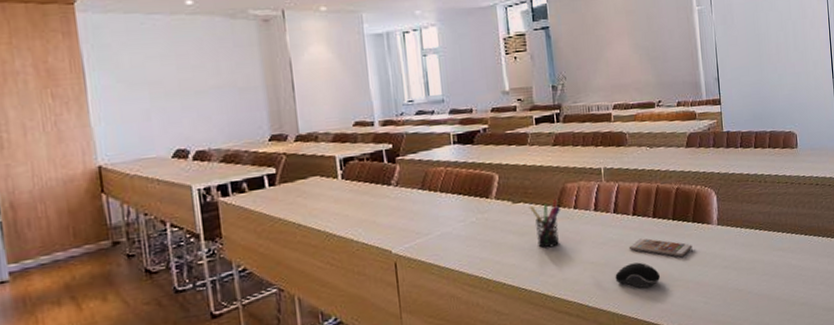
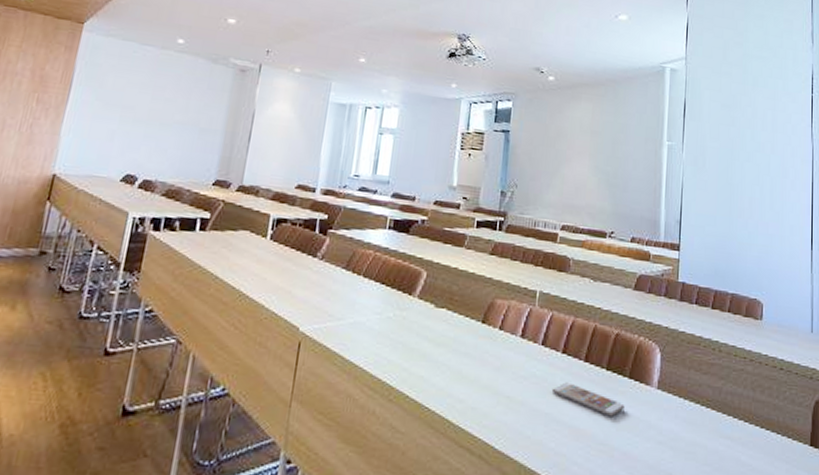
pen holder: present [530,199,560,248] -> none [452,314,484,368]
computer mouse: present [615,262,661,288] -> none [530,409,583,443]

